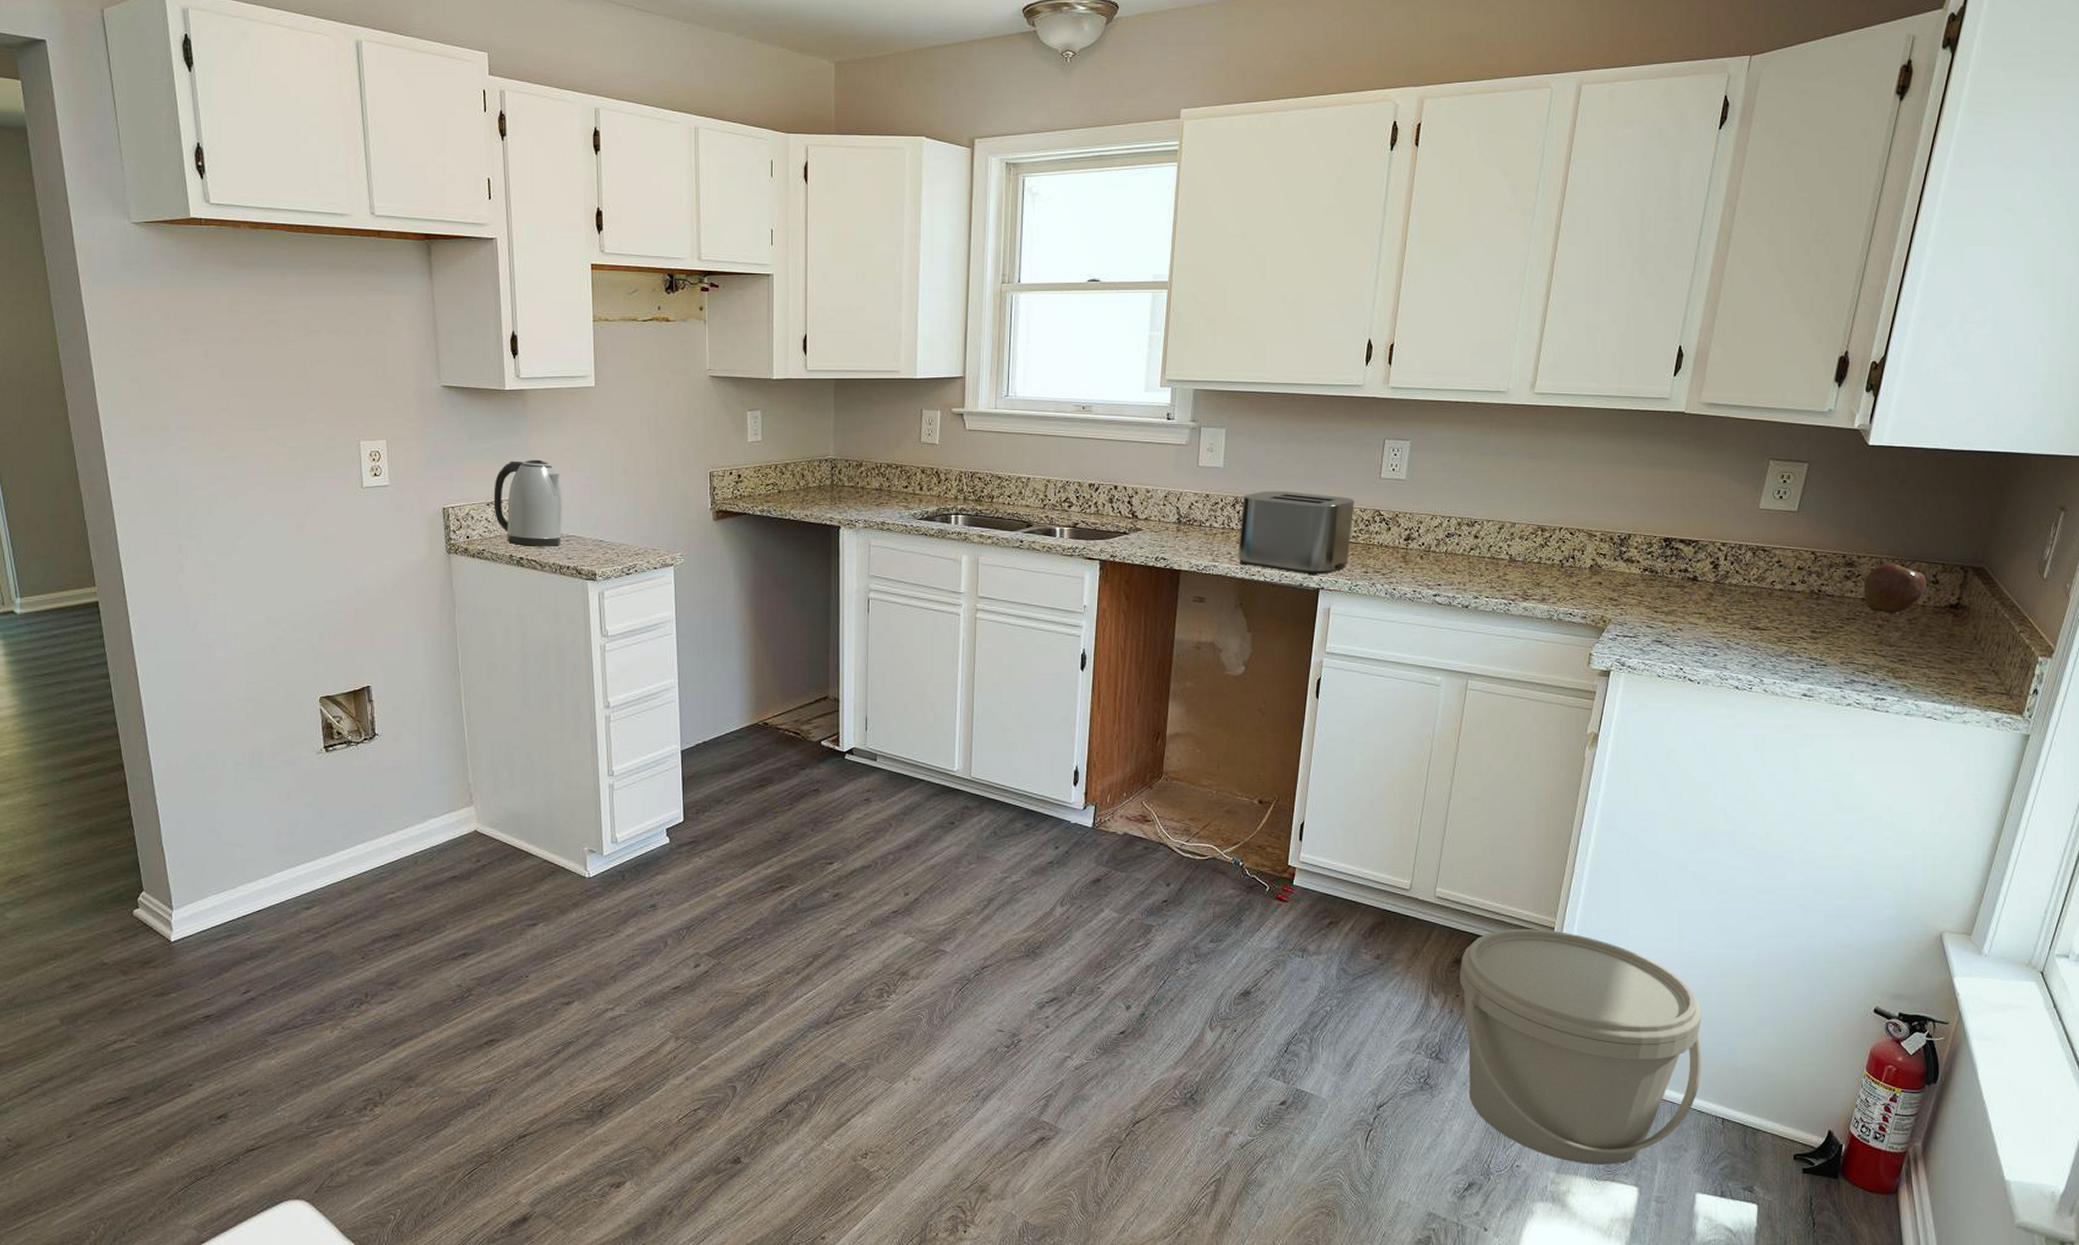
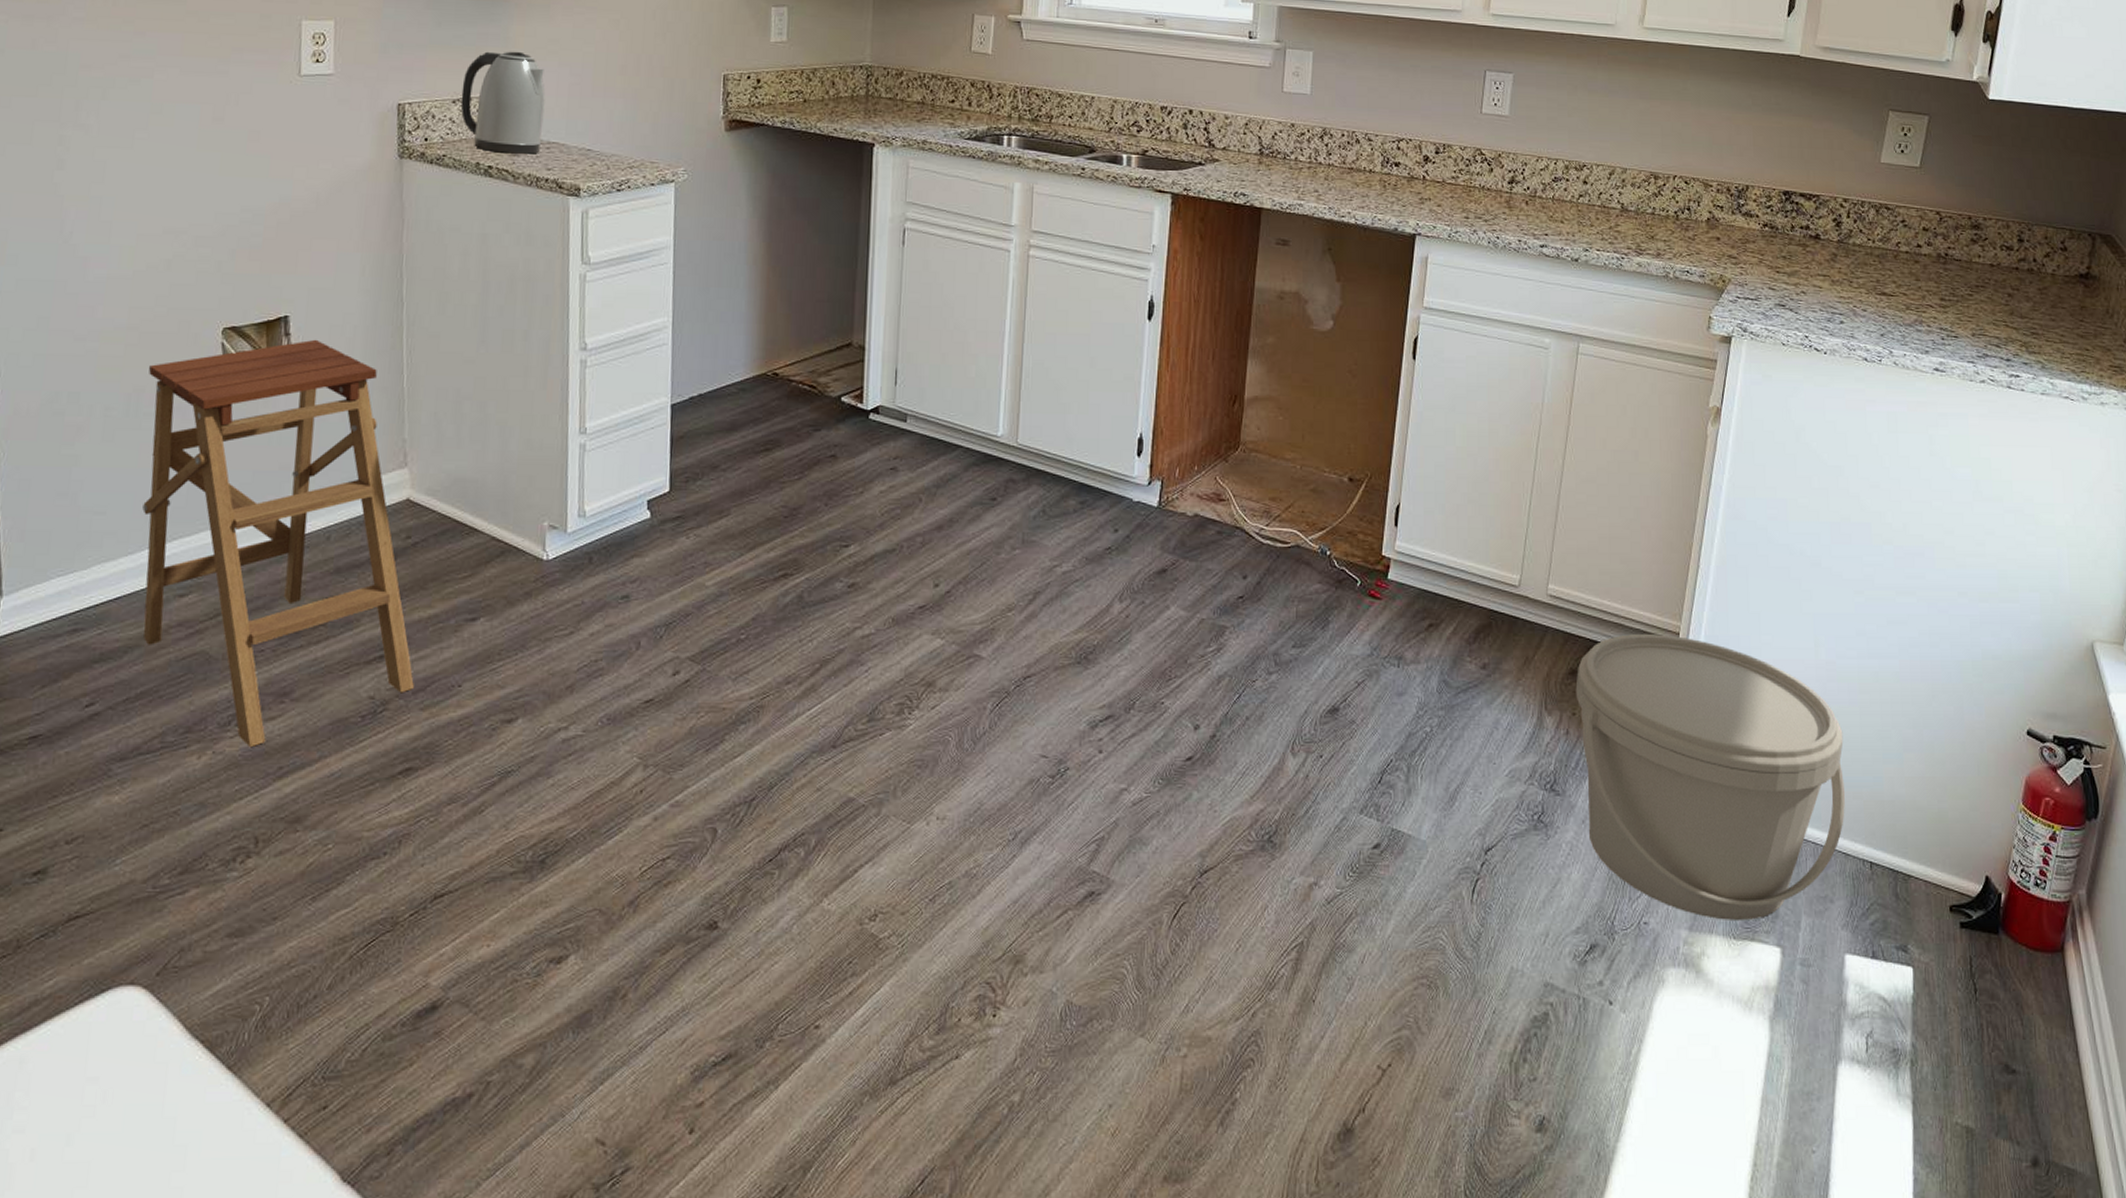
step ladder: none [266,704,491,1024] -> present [142,339,414,748]
toaster: present [1238,490,1355,576] -> none [1326,122,1454,220]
fruit: present [1863,559,1927,614] -> none [1991,223,2055,282]

